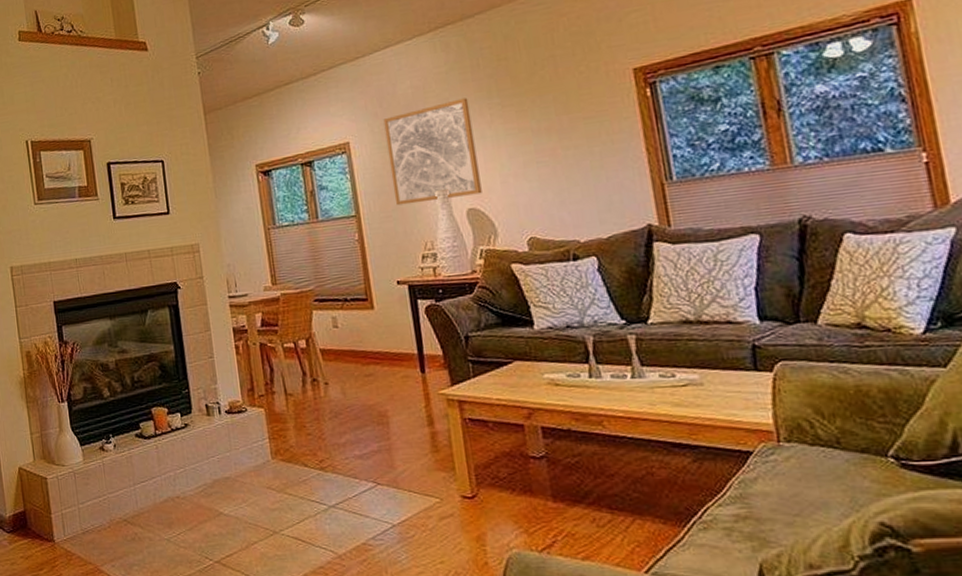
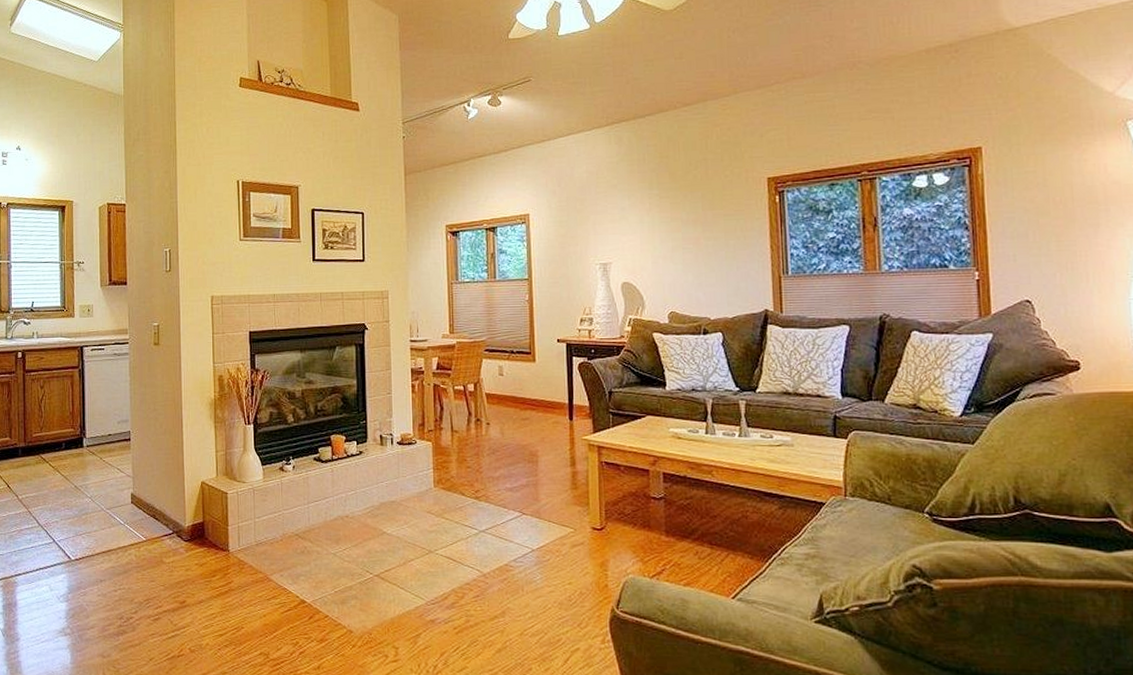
wall art: present [383,98,482,206] -> none [560,186,636,274]

